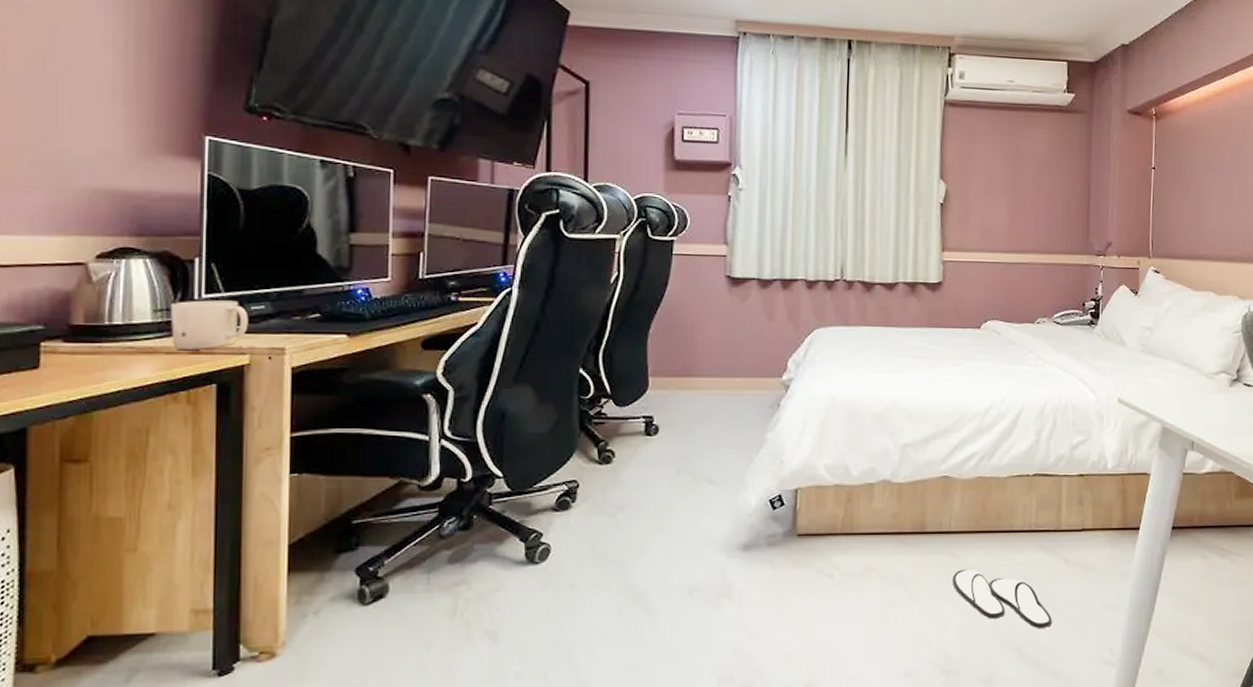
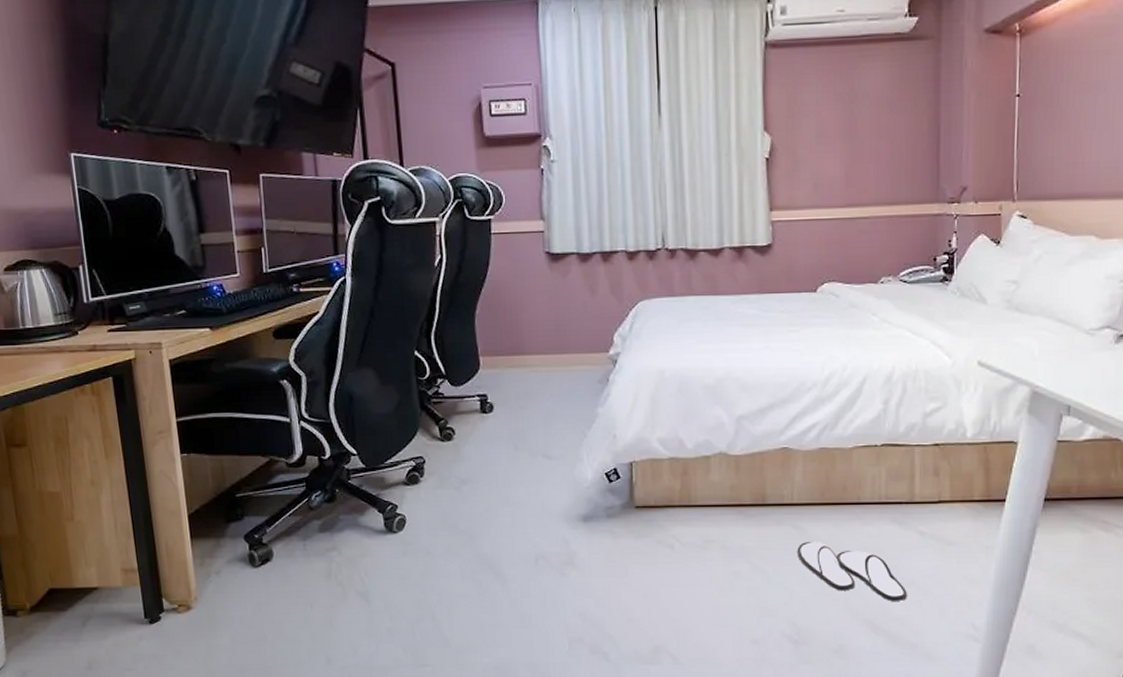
mug: present [170,300,249,351] -> none [66,302,130,349]

